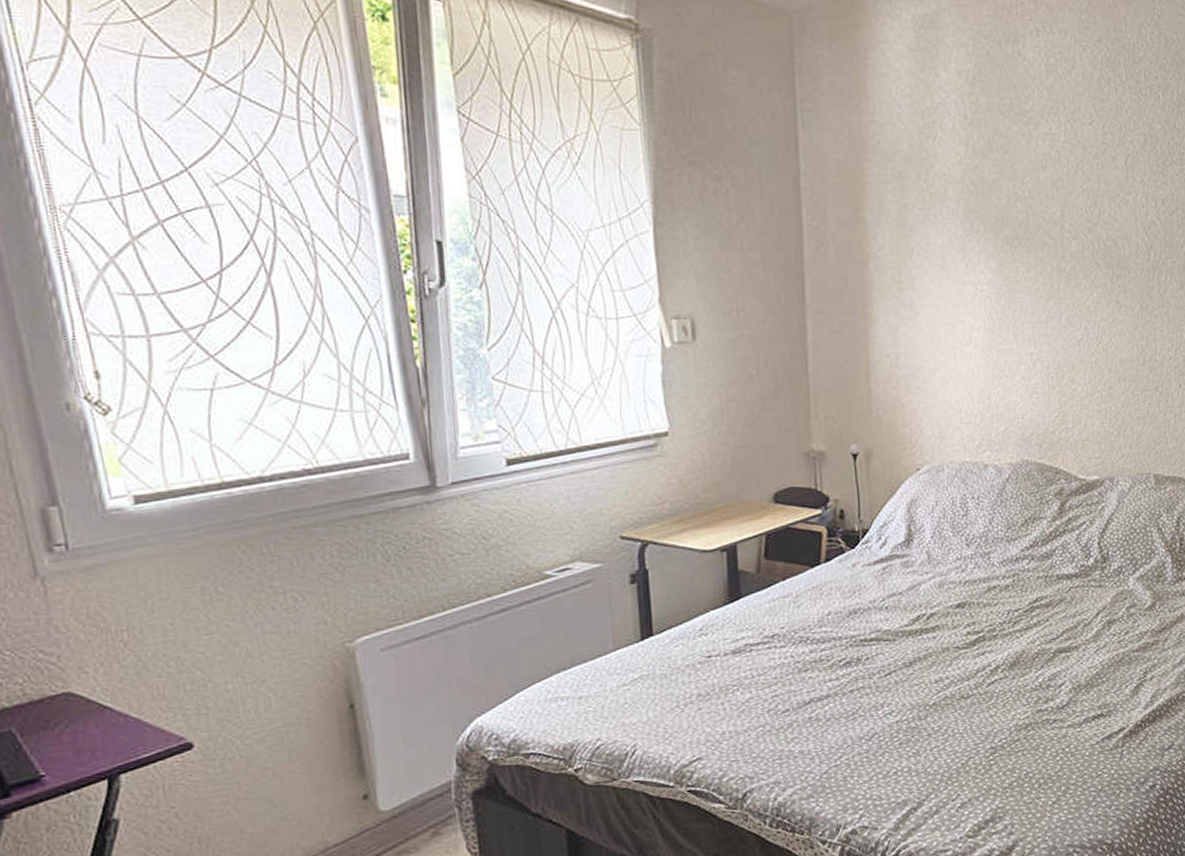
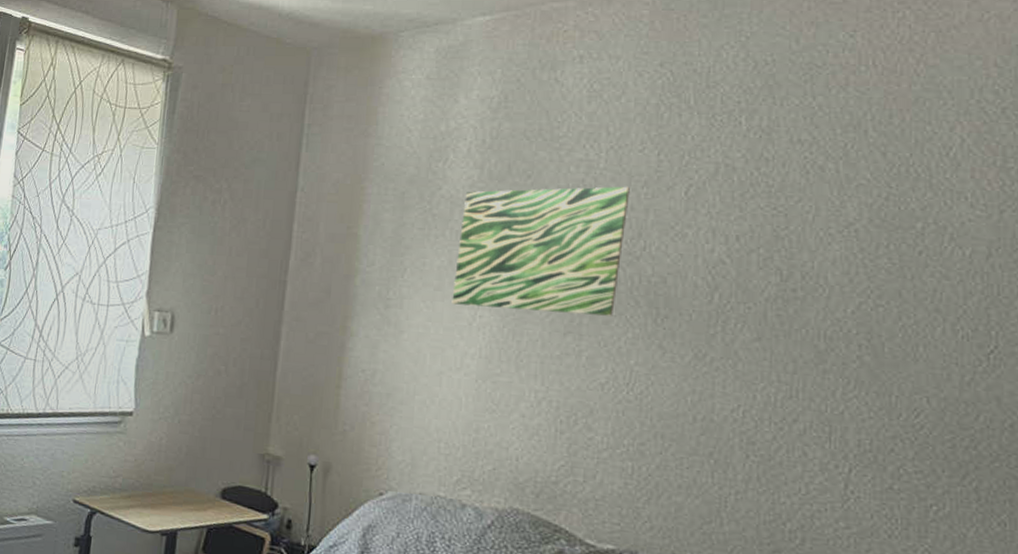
wall art: none [955,158,1085,281] -> present [451,186,630,316]

